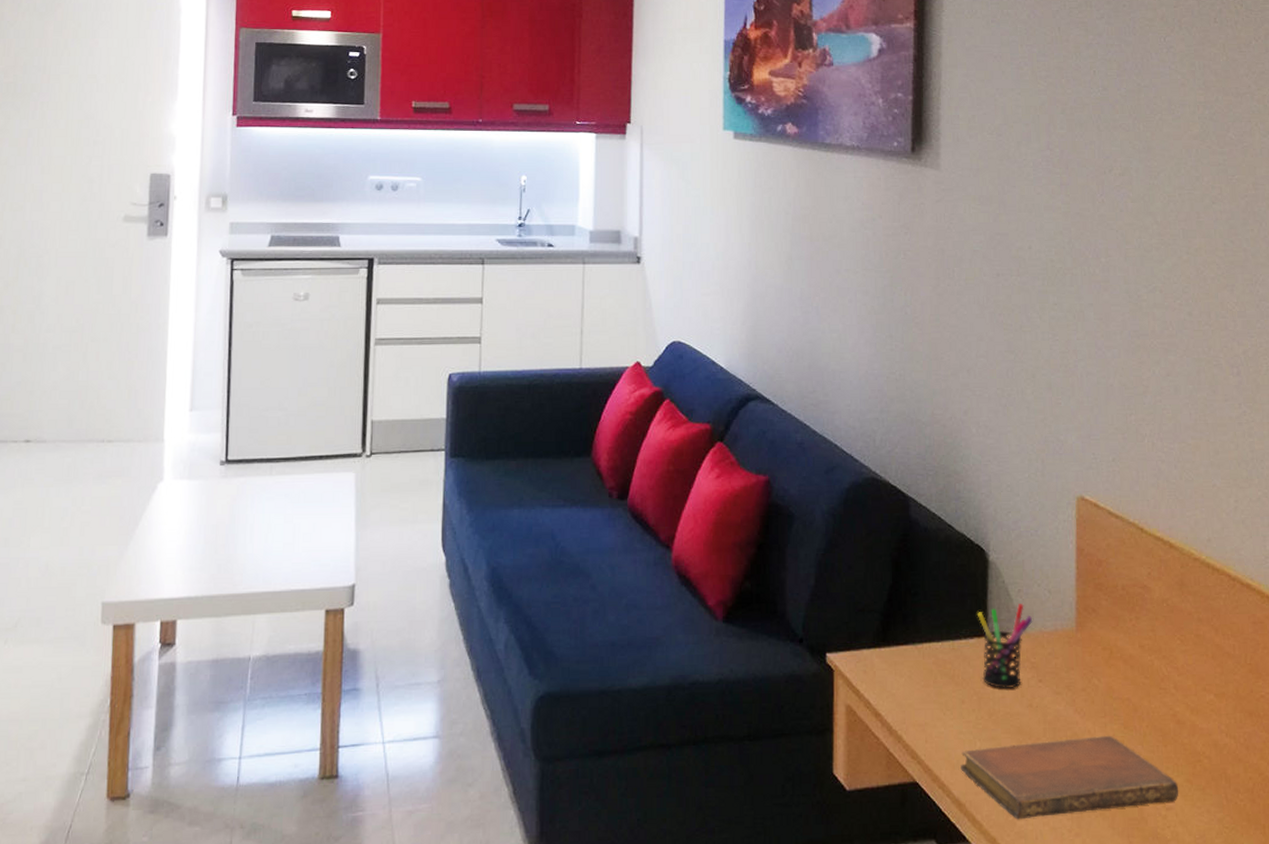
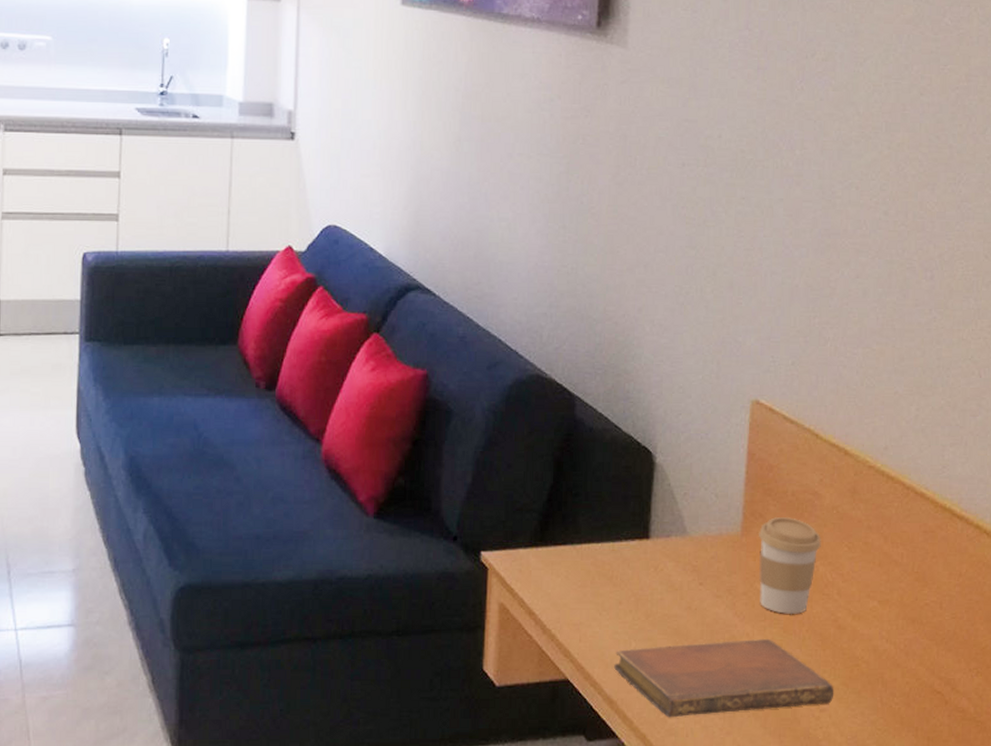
pen holder: present [978,604,1033,689] -> none [640,507,697,592]
coffee cup: none [1092,611,1154,711] -> present [758,516,821,615]

